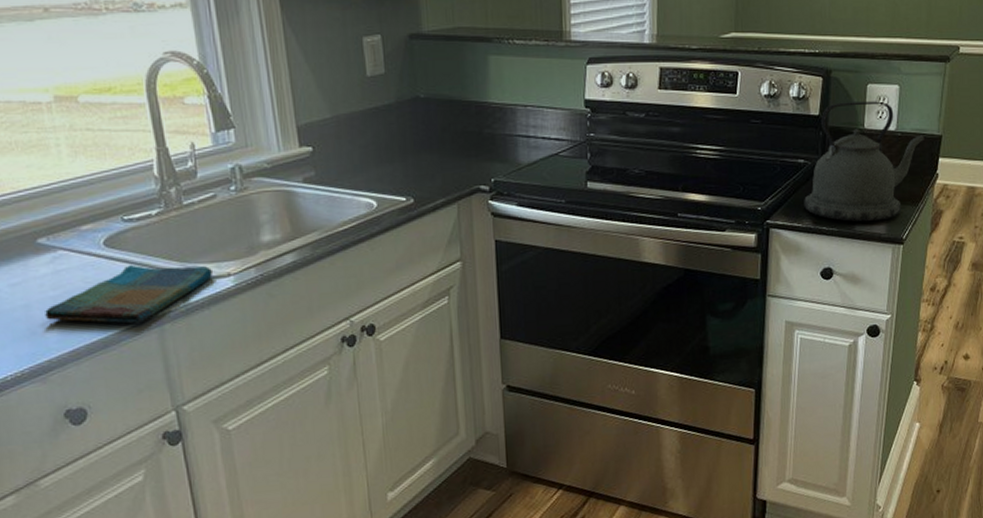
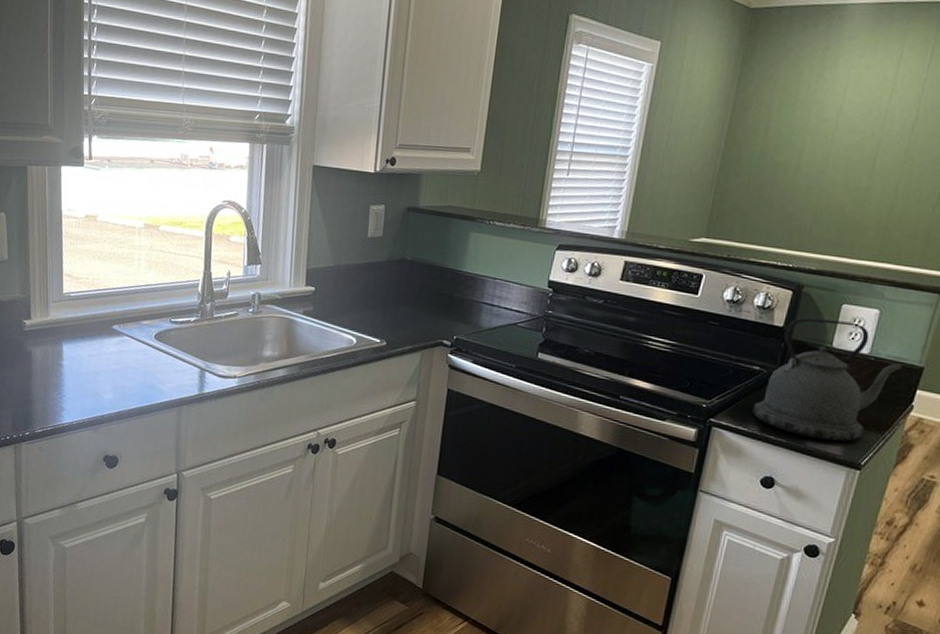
dish towel: present [45,264,213,324] -> none [106,355,224,402]

